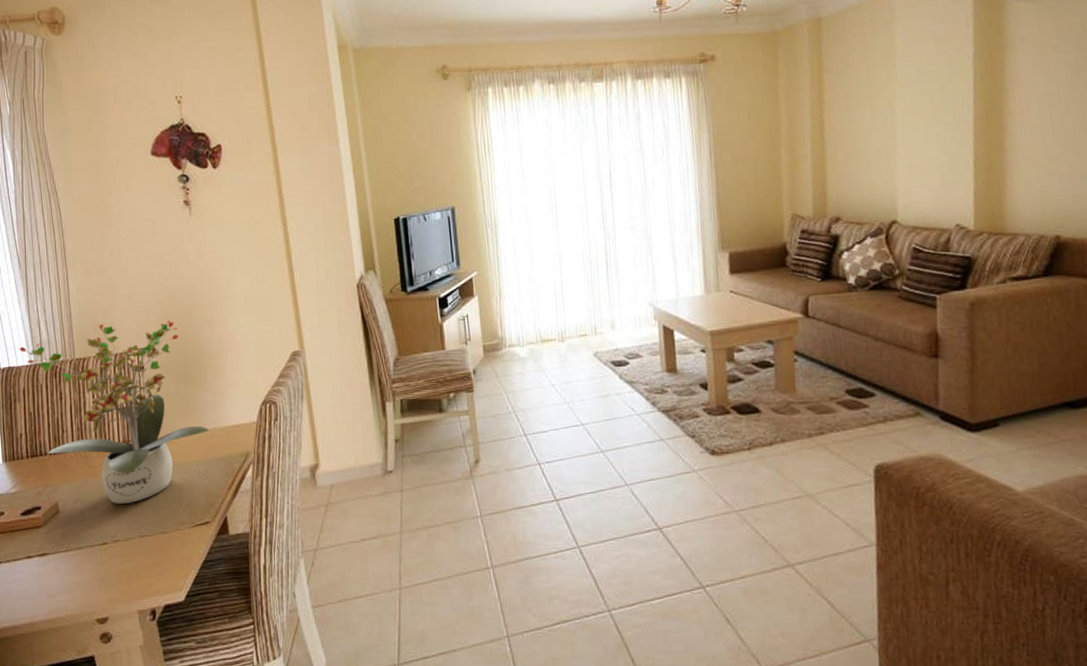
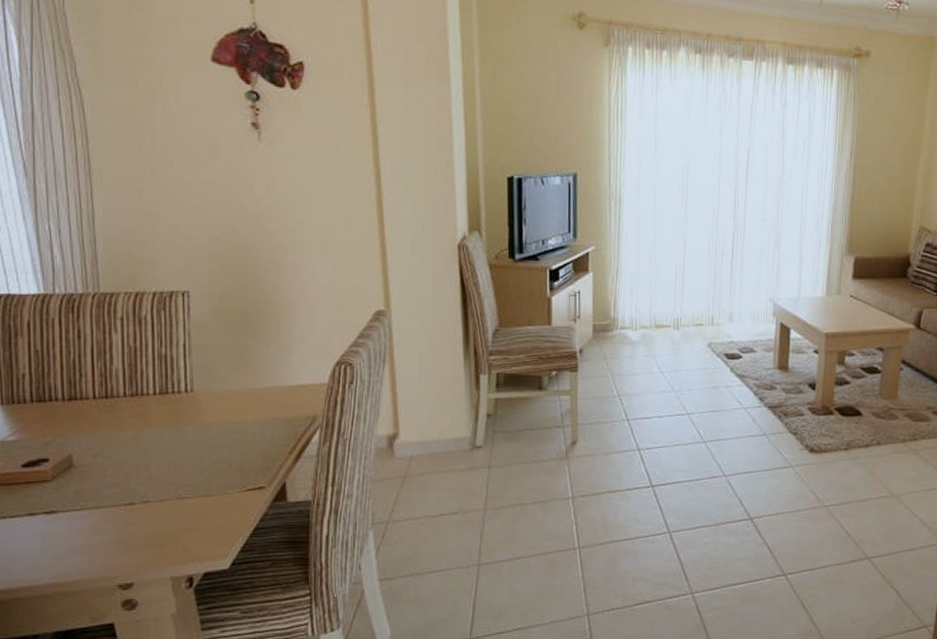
potted plant: present [19,320,210,504] -> none [23,255,270,462]

